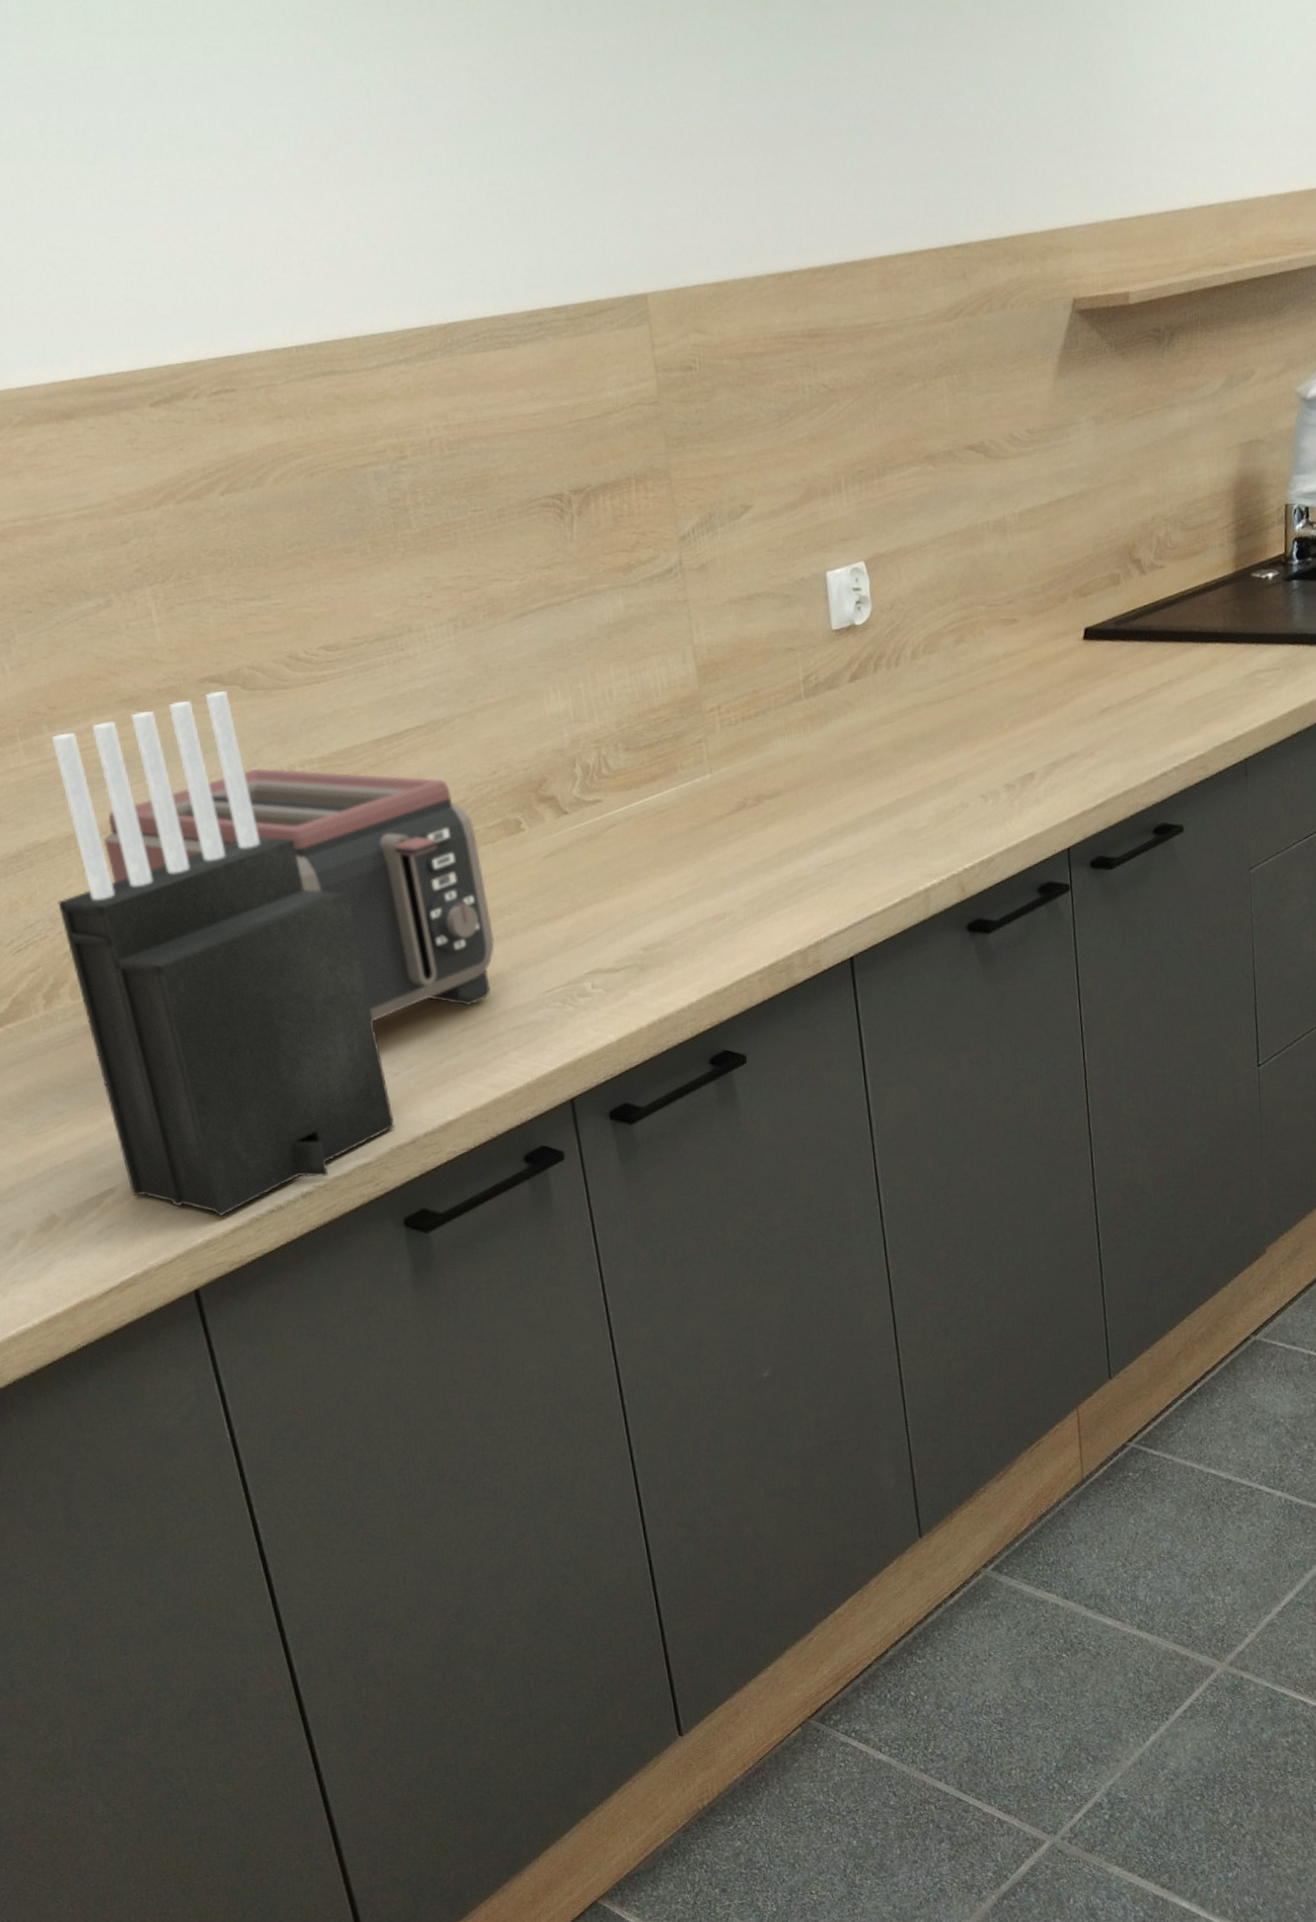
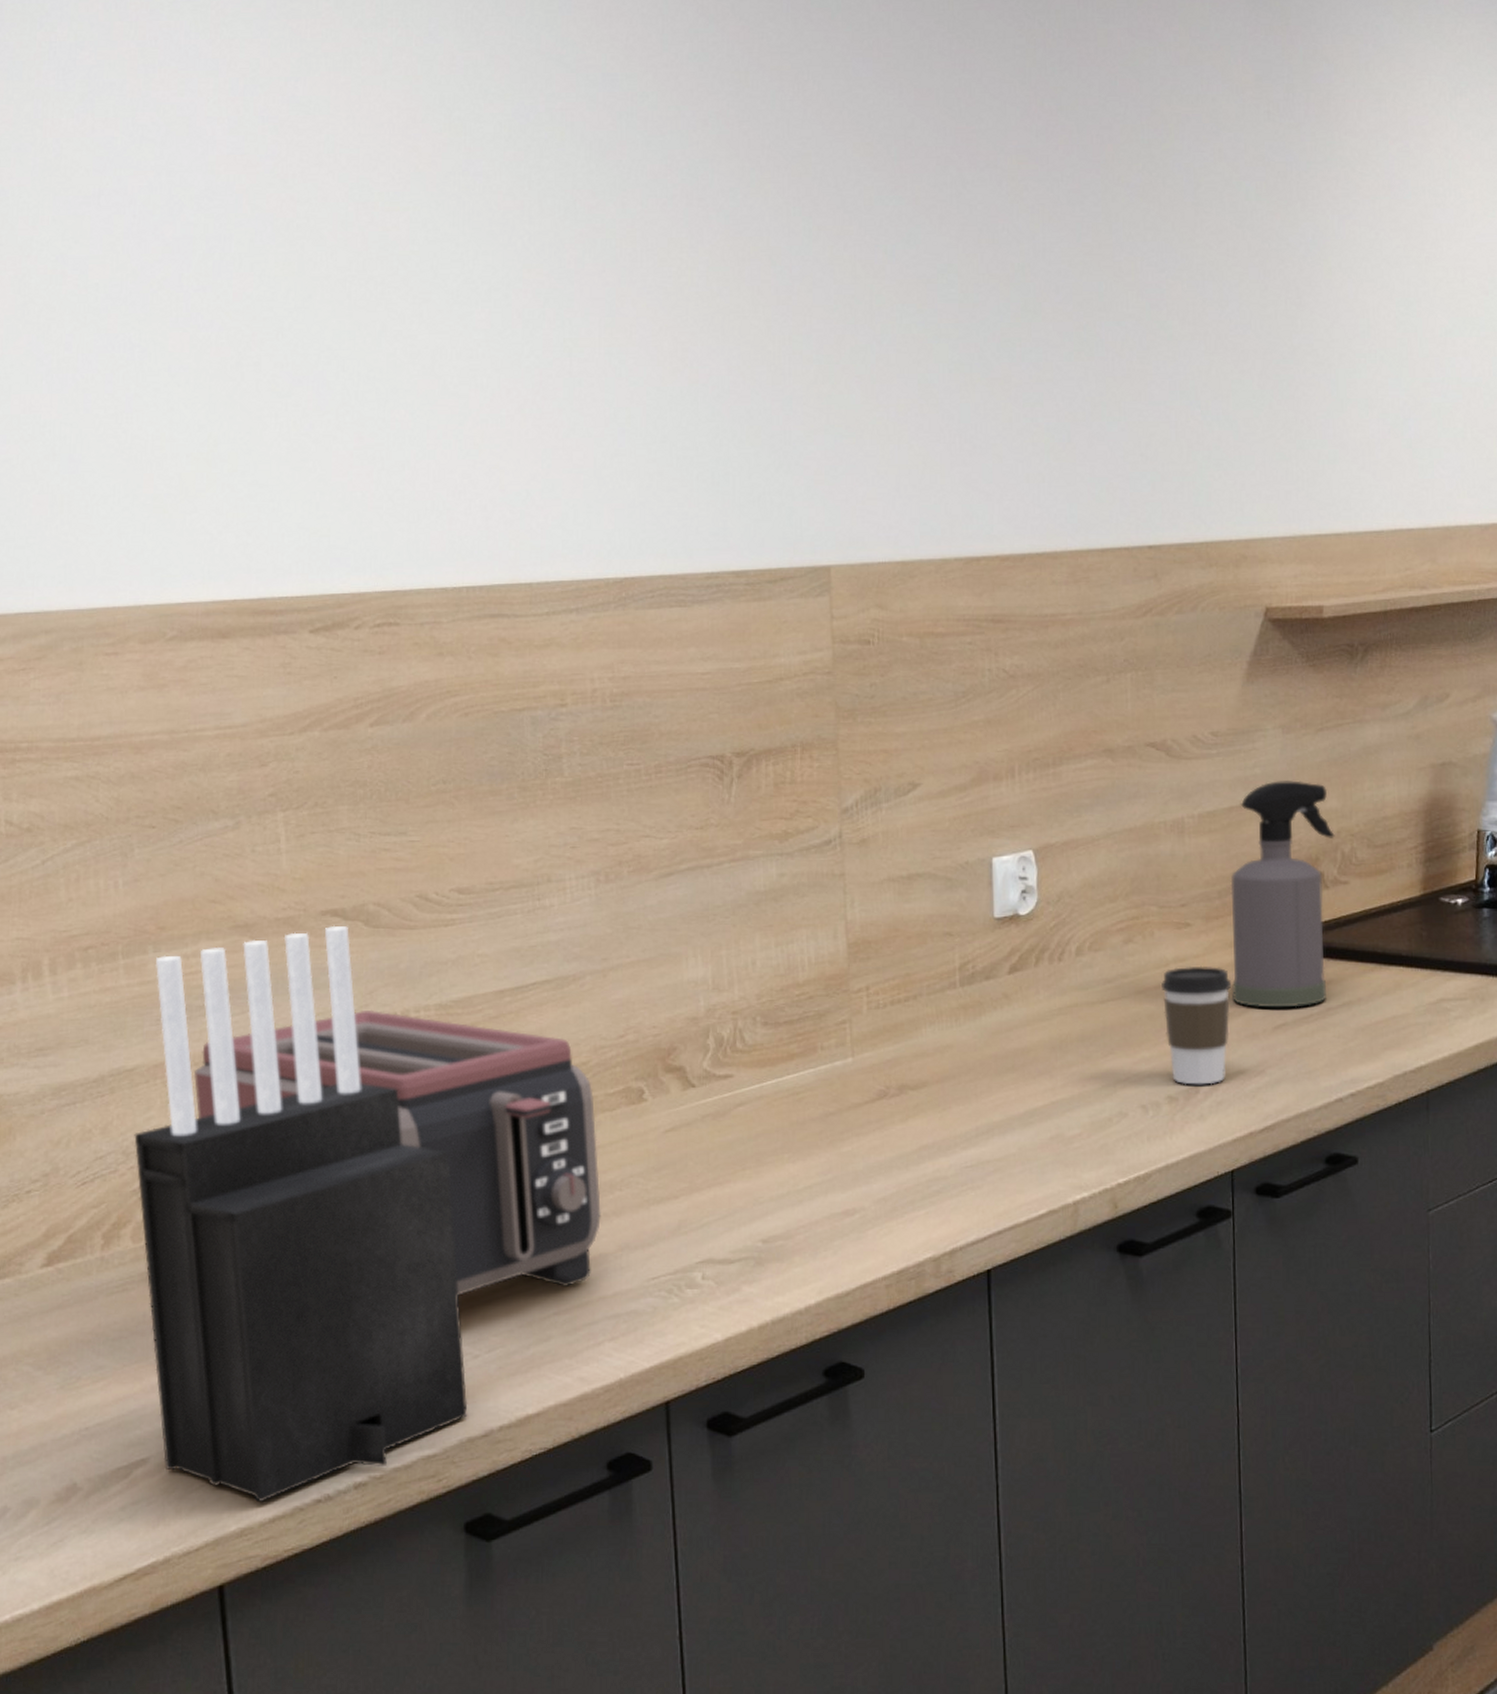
coffee cup: none [992,658,1060,773] -> present [1160,966,1232,1085]
spray bottle: none [1052,470,1150,694] -> present [1230,780,1335,1008]

